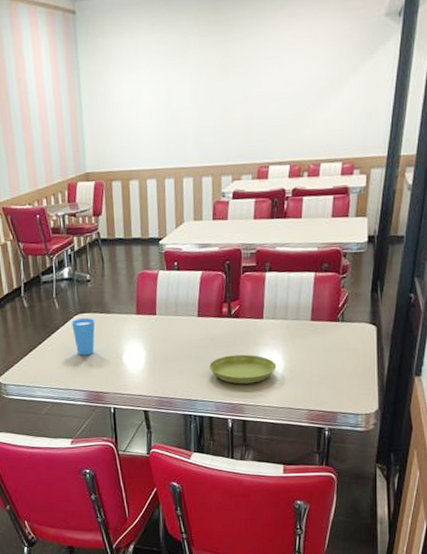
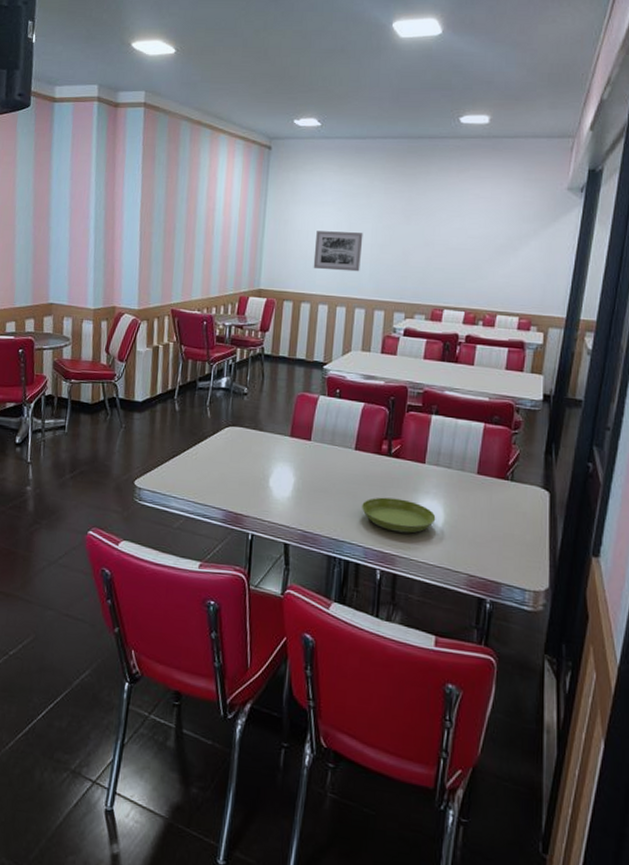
cup: present [71,317,95,356] -> none [220,430,246,472]
wall art: none [135,96,184,143] -> present [313,231,363,272]

